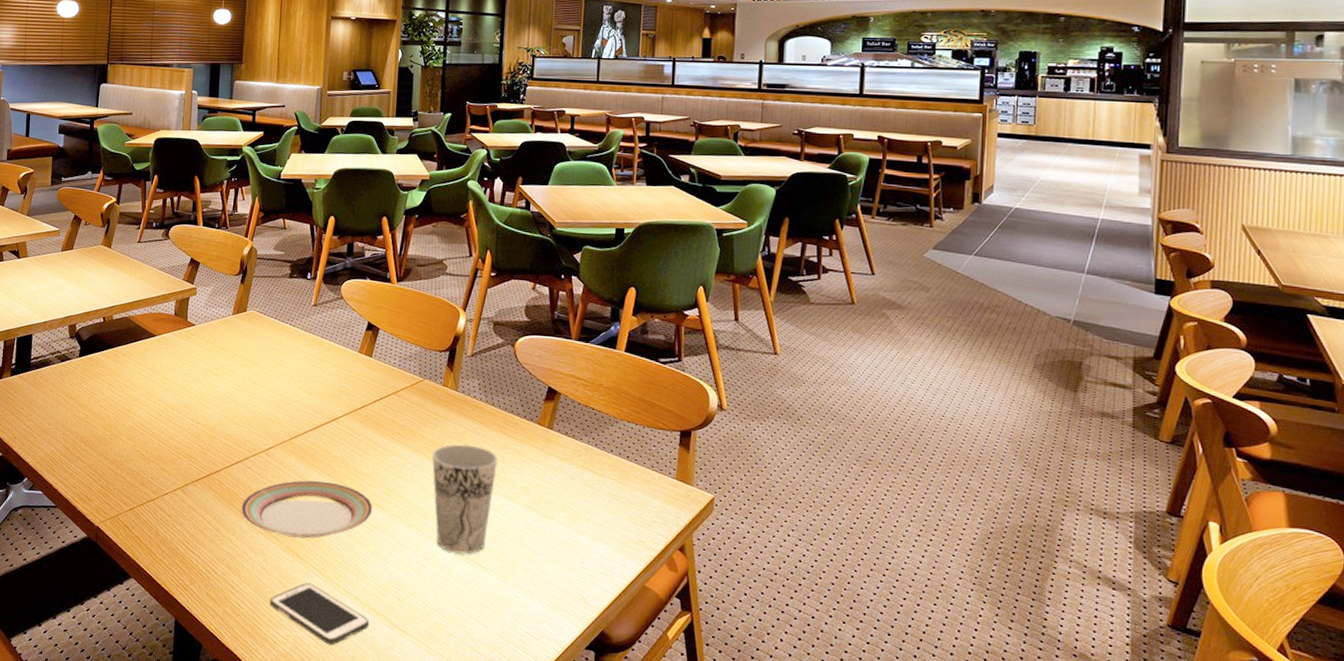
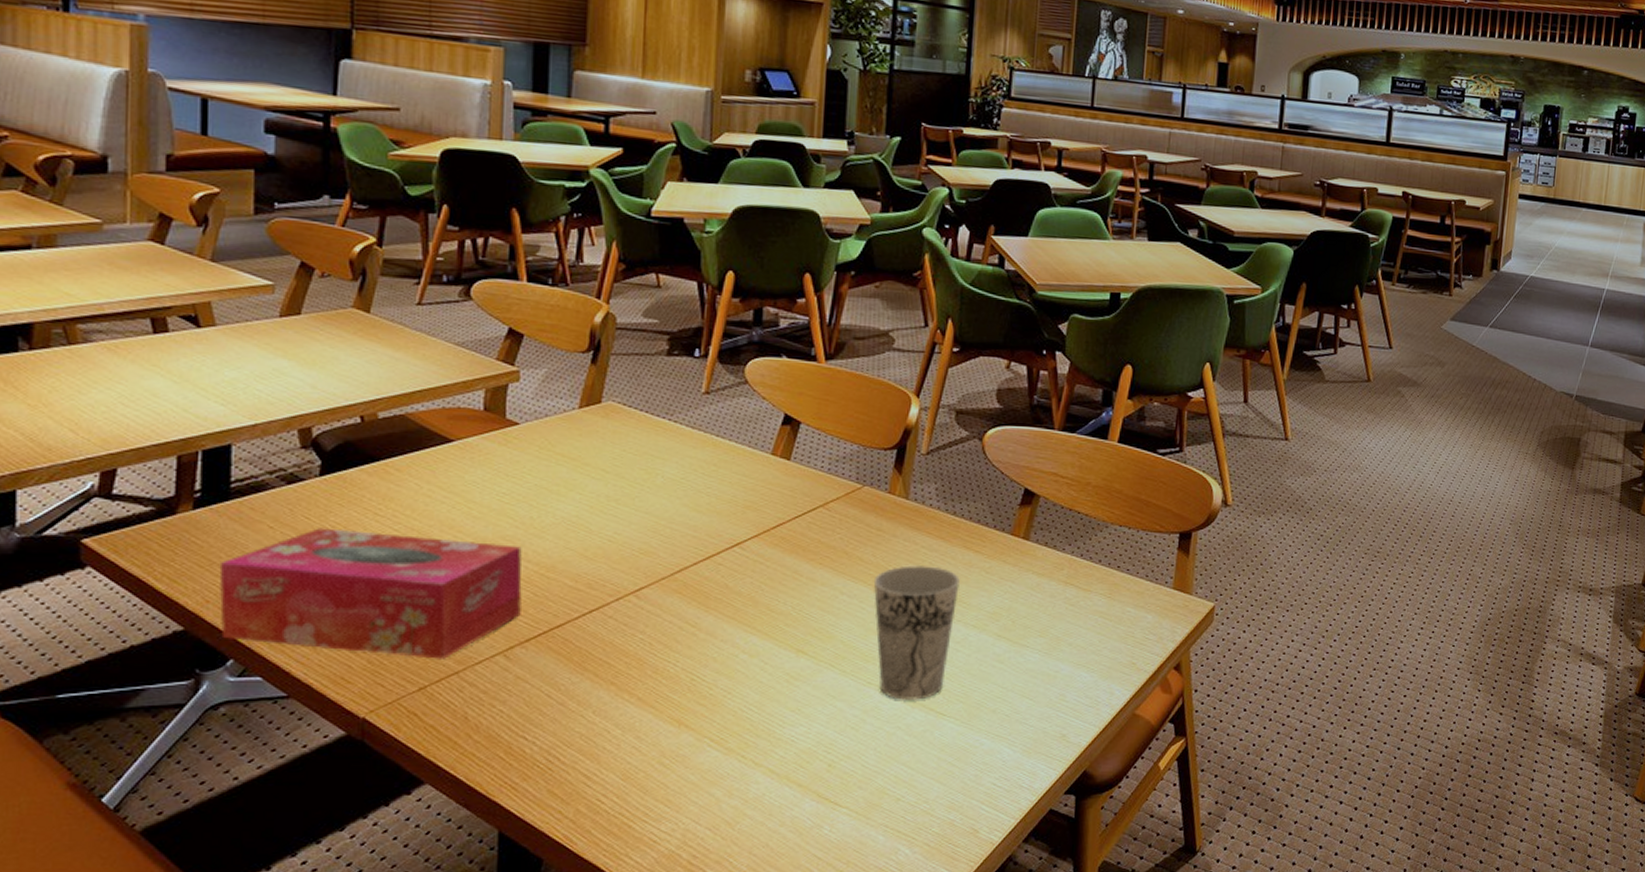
tissue box: none [21,392,195,489] -> present [219,528,522,659]
plate: present [241,480,373,539] -> none [599,626,793,704]
cell phone: present [269,582,370,646] -> none [645,759,790,835]

